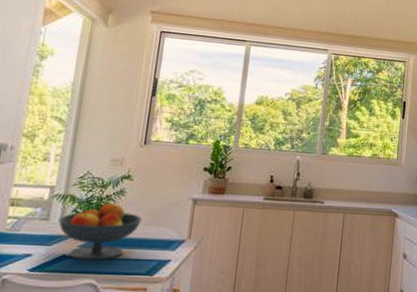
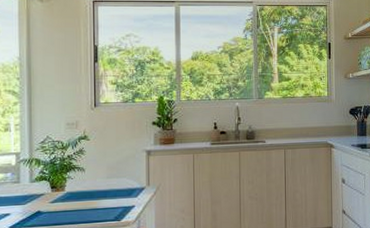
fruit bowl: present [59,202,143,261] -> none [29,161,104,214]

